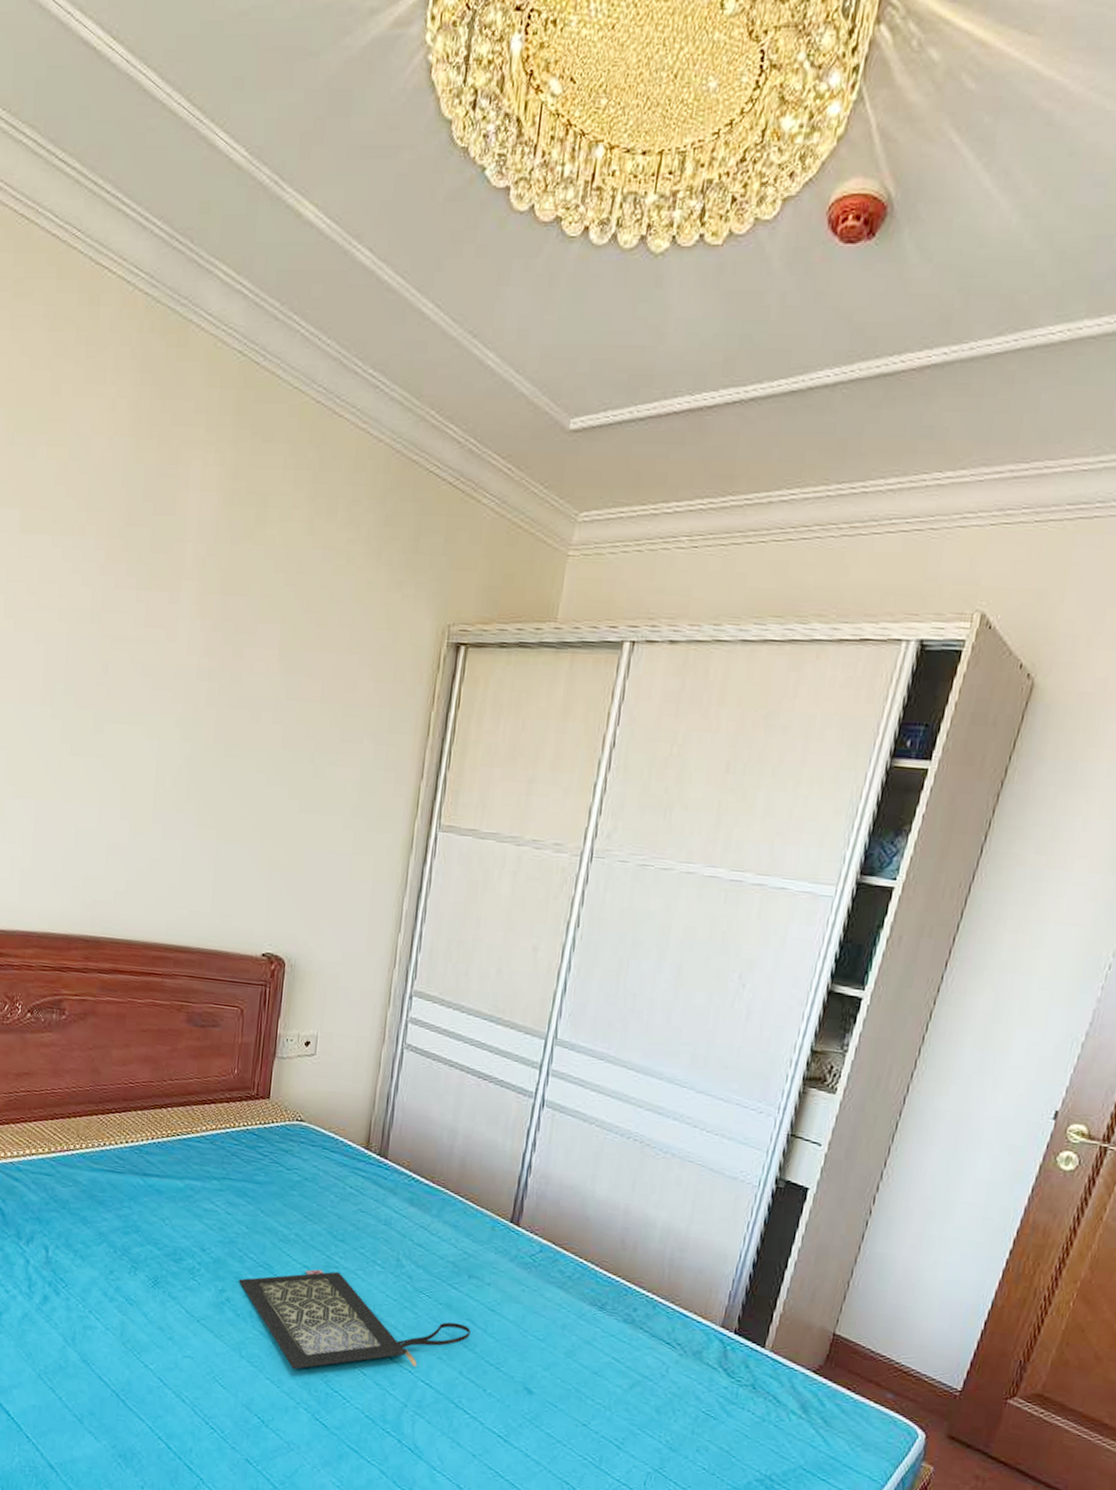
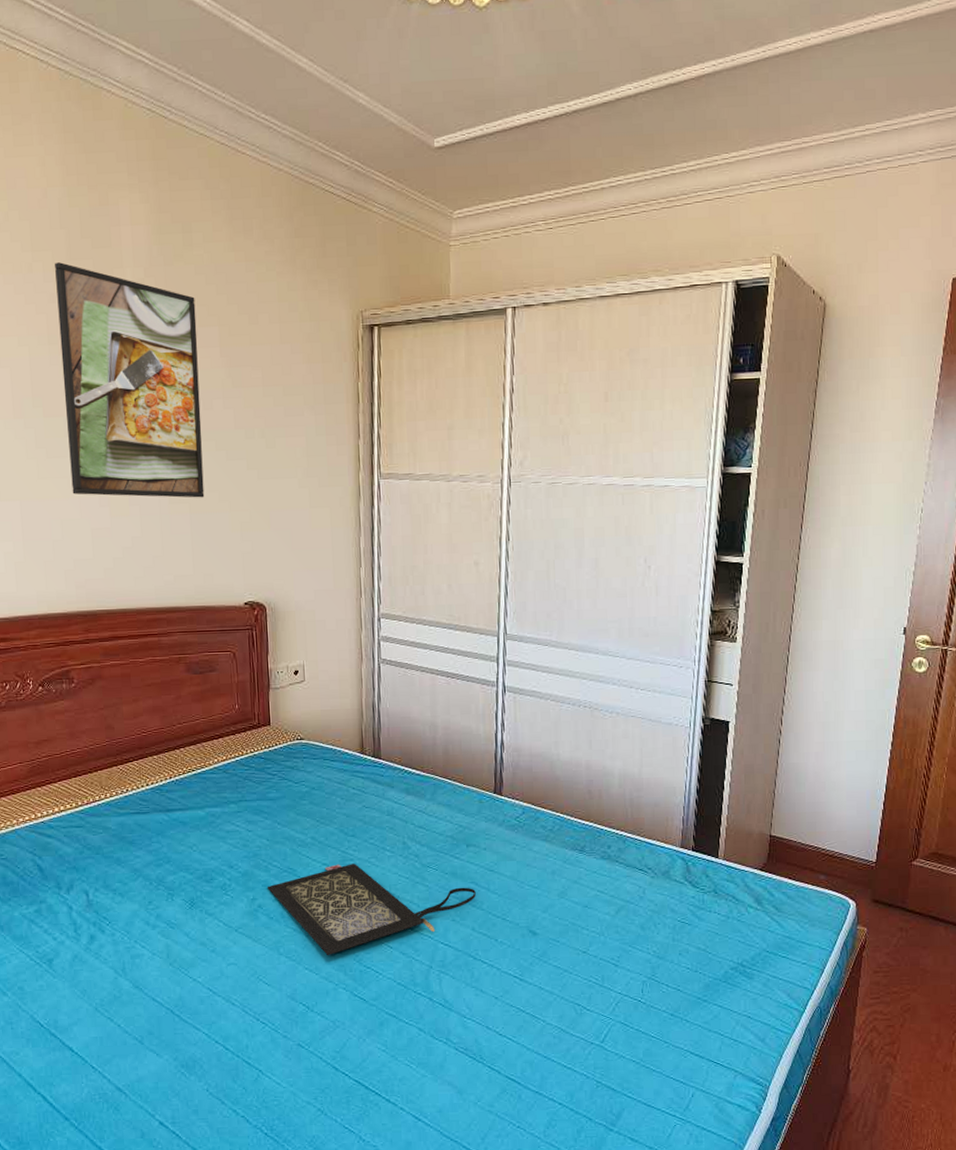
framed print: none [92,527,260,825] -> present [55,262,205,498]

